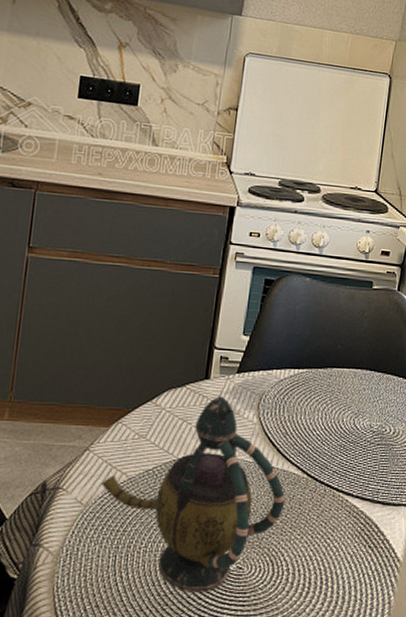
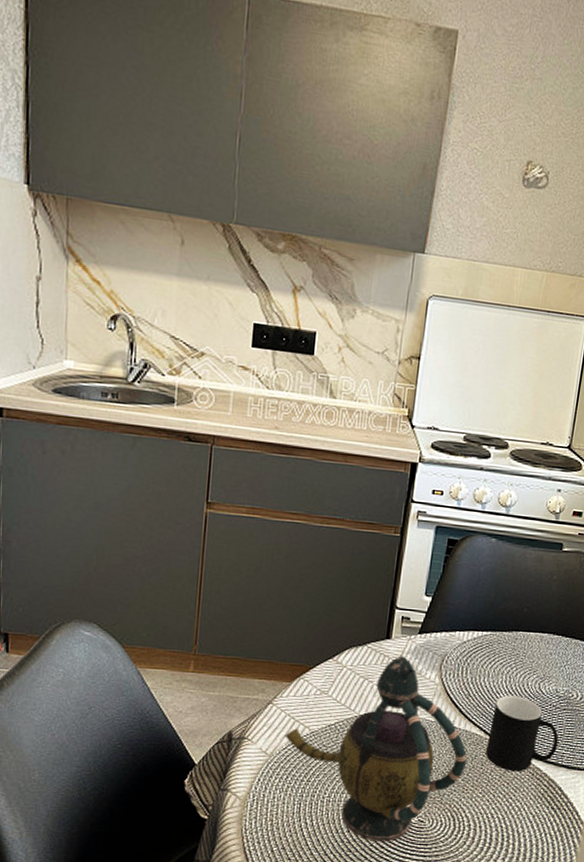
cup: none [303,432,374,510] -> present [486,695,559,772]

